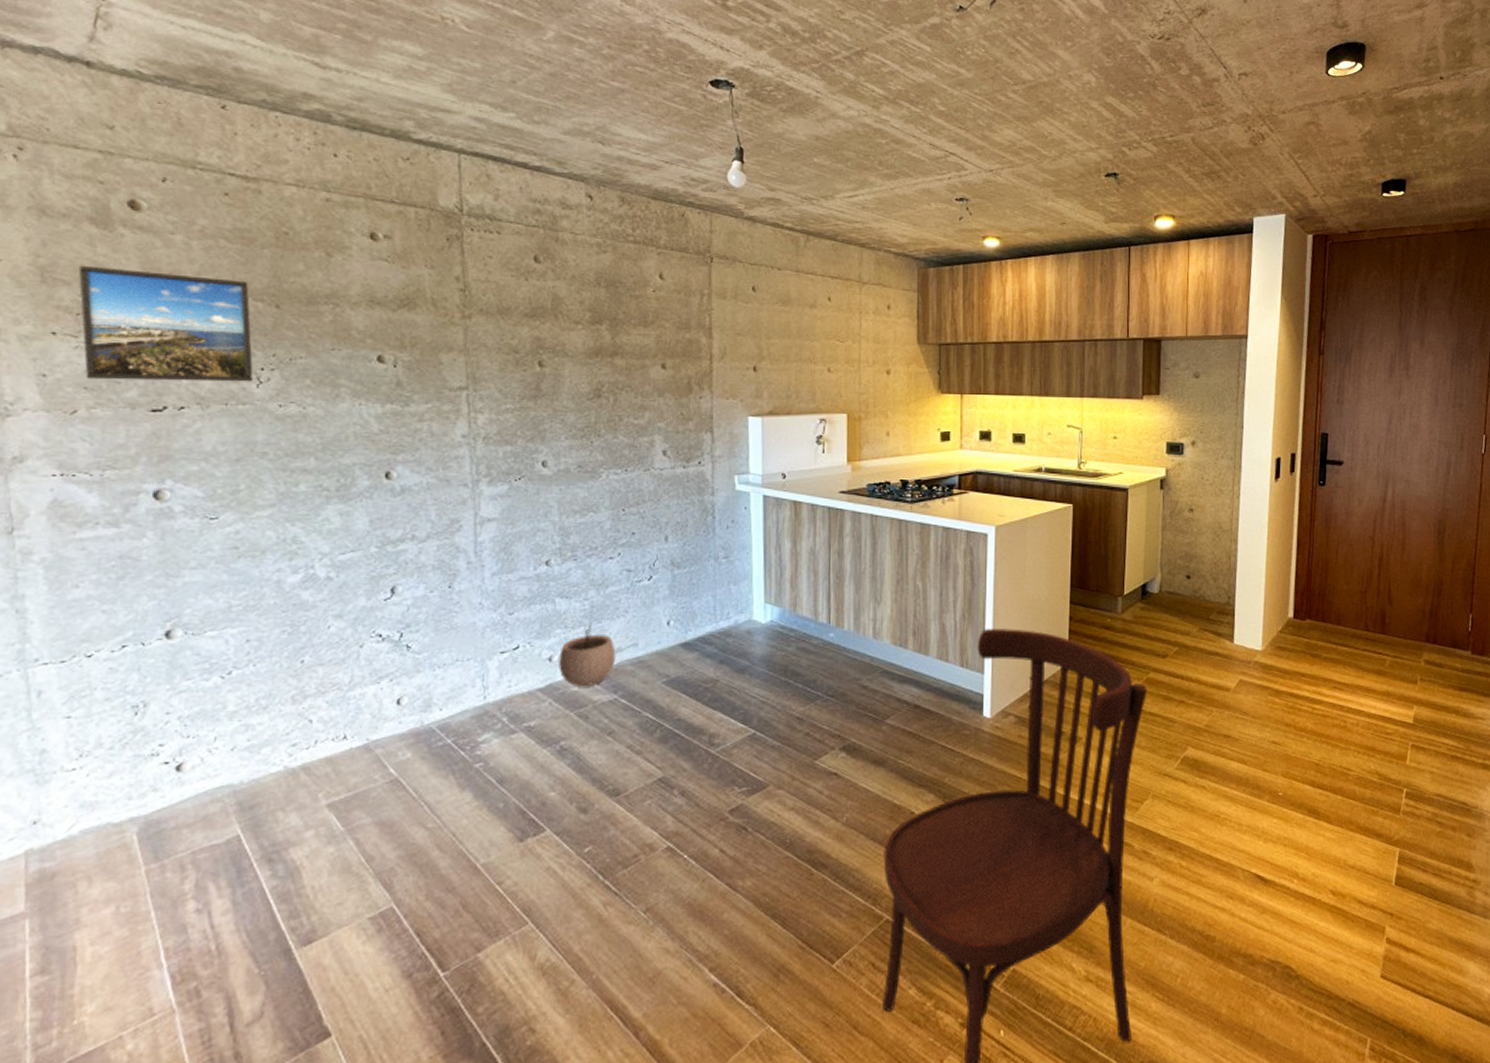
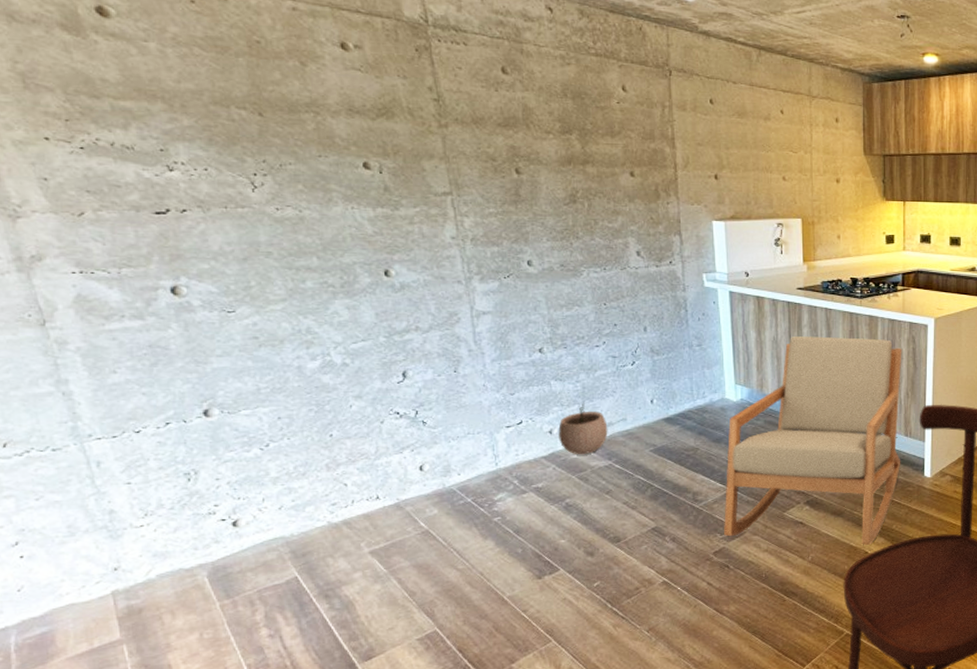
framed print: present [78,265,253,382] -> none [58,72,247,187]
chair: none [743,547,958,803] -> present [724,336,902,545]

